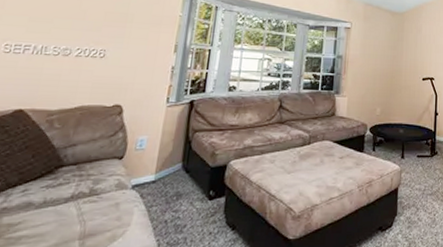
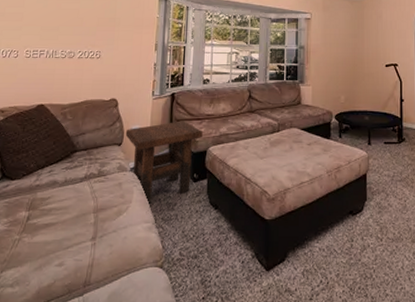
side table: none [129,131,224,228] -> present [125,121,203,205]

